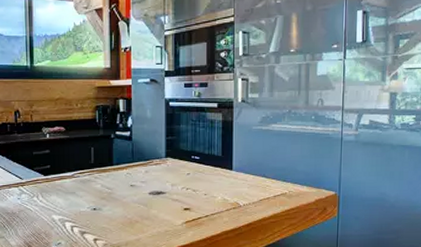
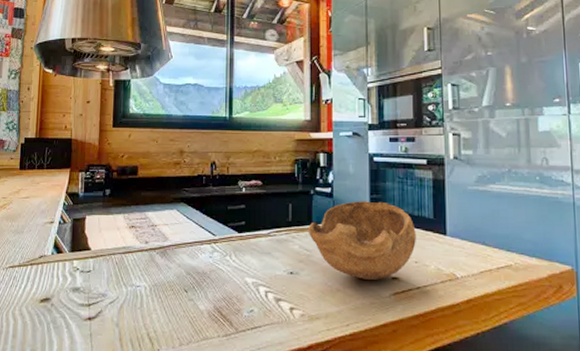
bowl: none [110,142,206,211] -> present [309,201,416,280]

